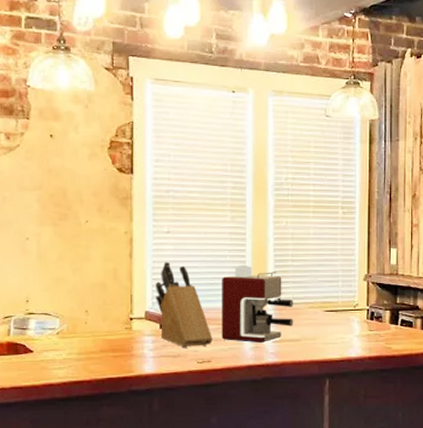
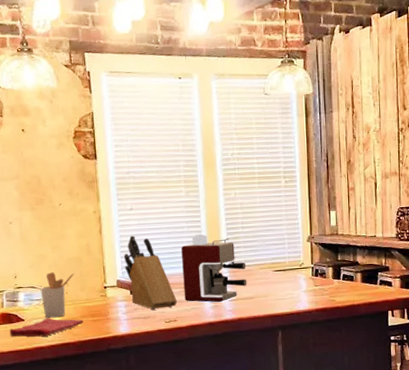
dish towel: none [15,351,102,372] -> present [10,318,83,337]
utensil holder: none [55,298,96,351] -> present [40,272,74,318]

